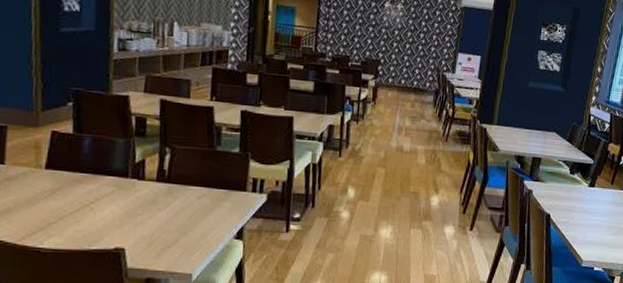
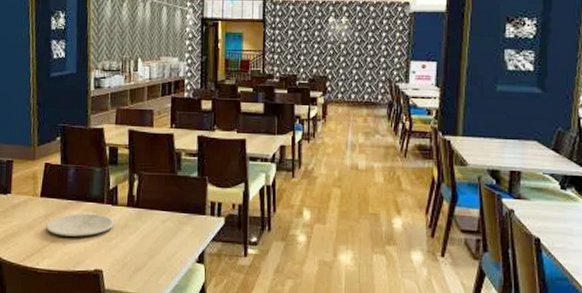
plate: none [52,187,141,213] -> present [46,213,115,237]

